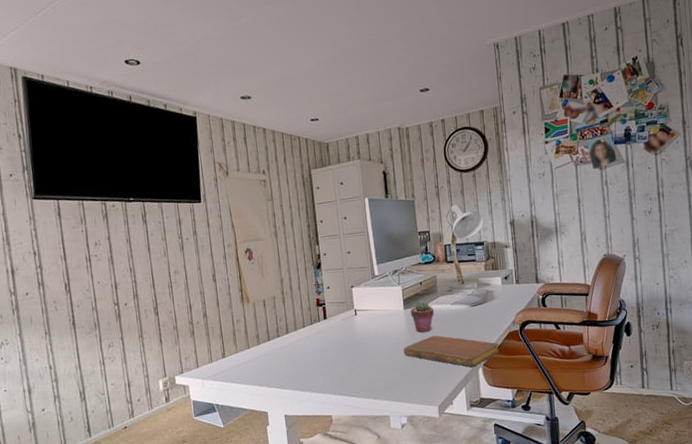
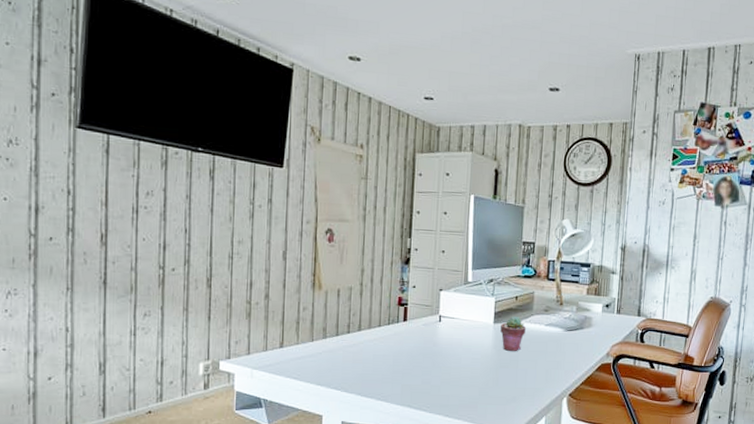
notebook: present [403,335,499,368] -> none [486,356,589,396]

